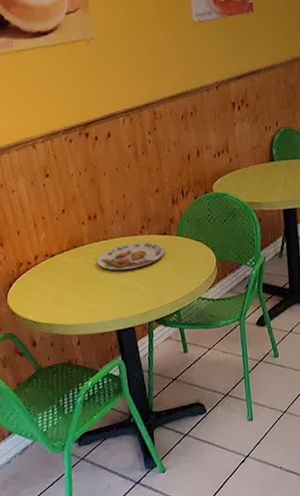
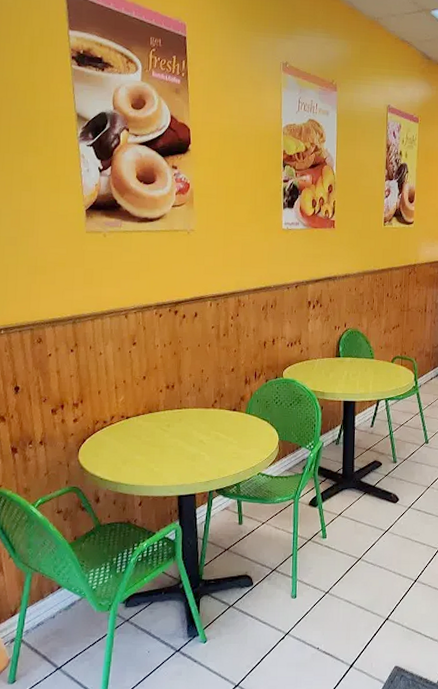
plate: present [97,242,165,270] -> none [168,415,233,439]

